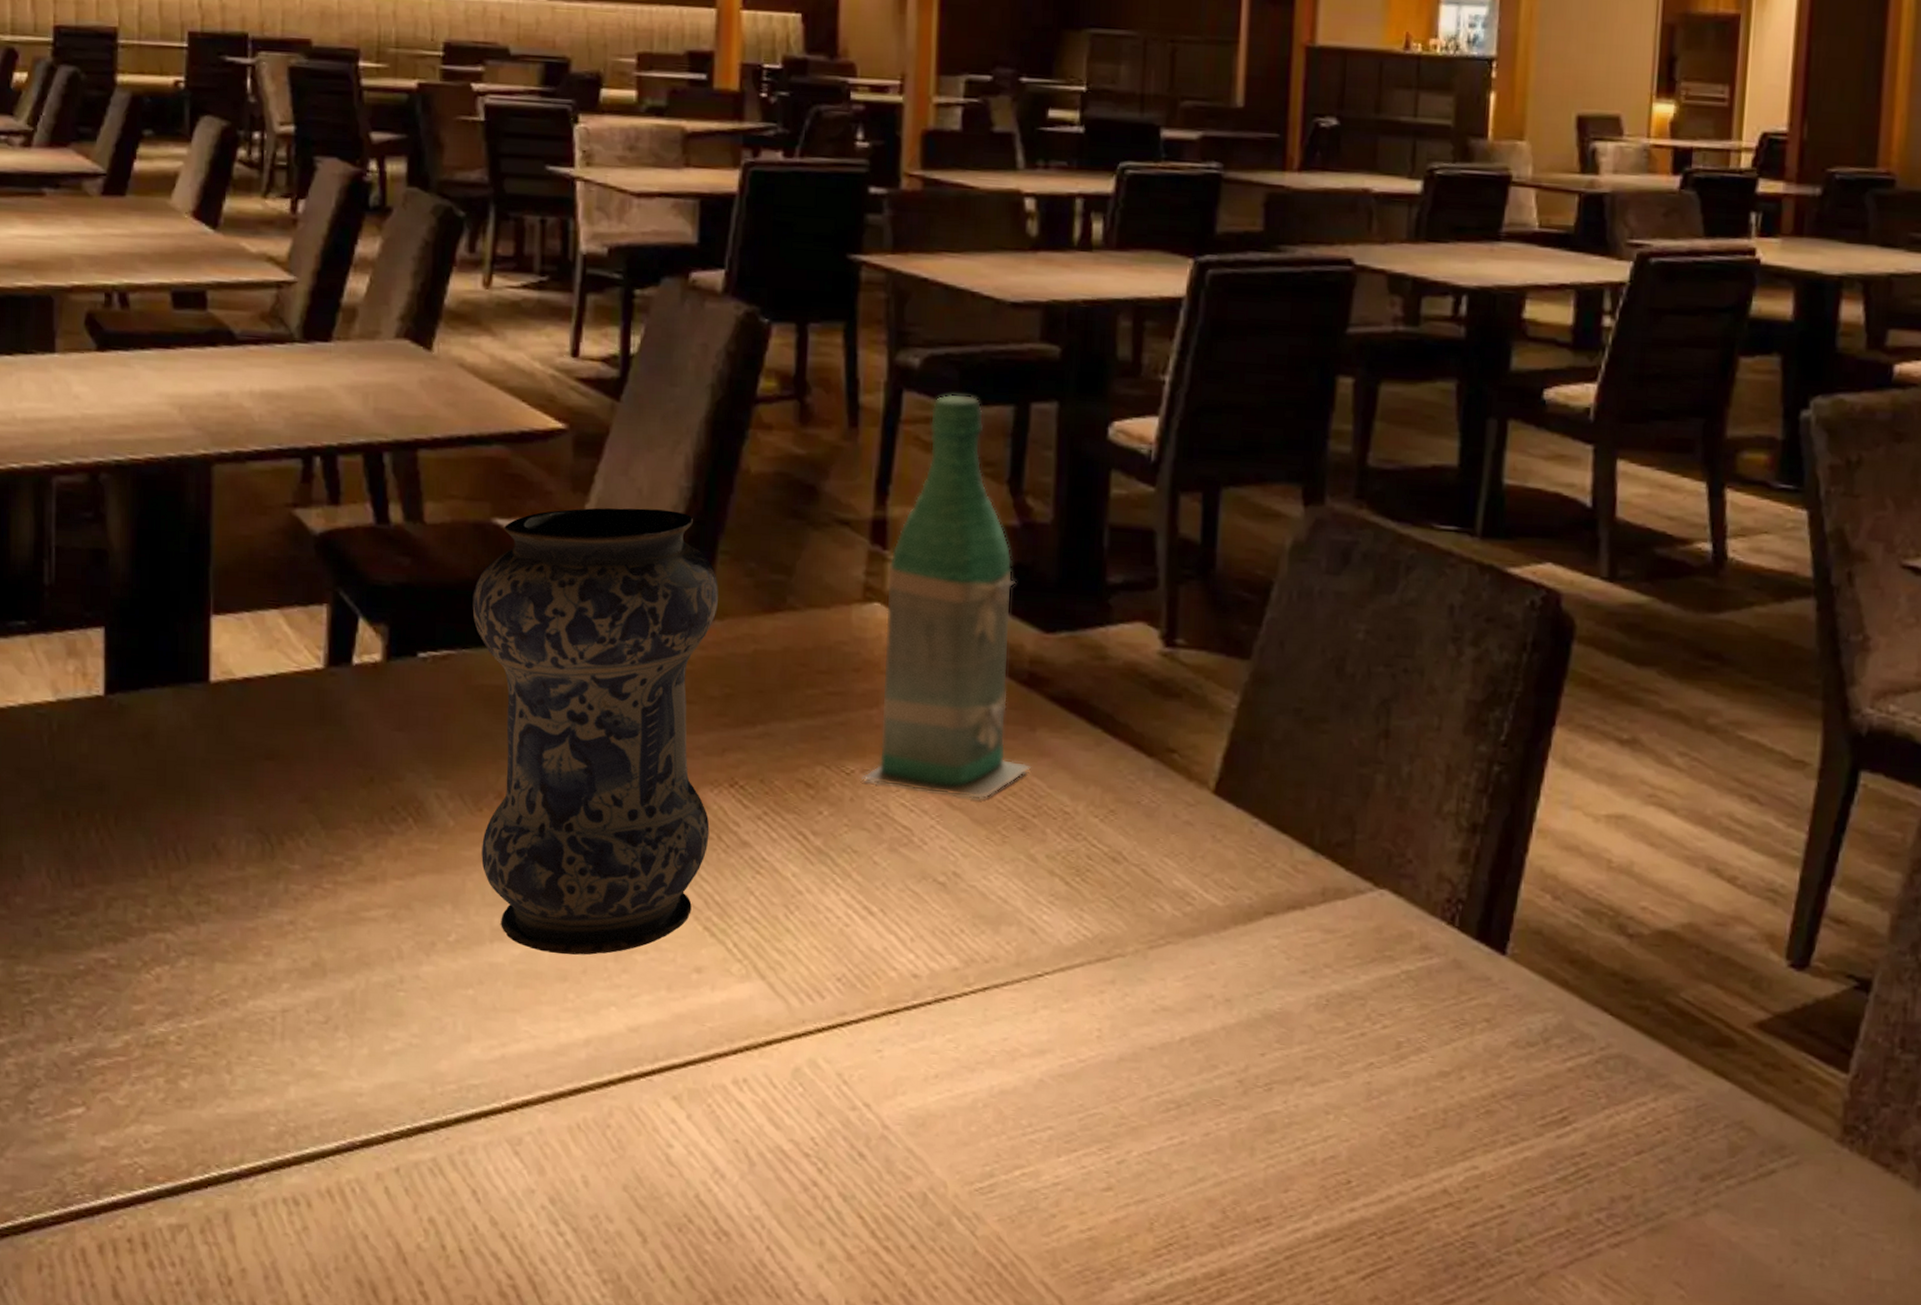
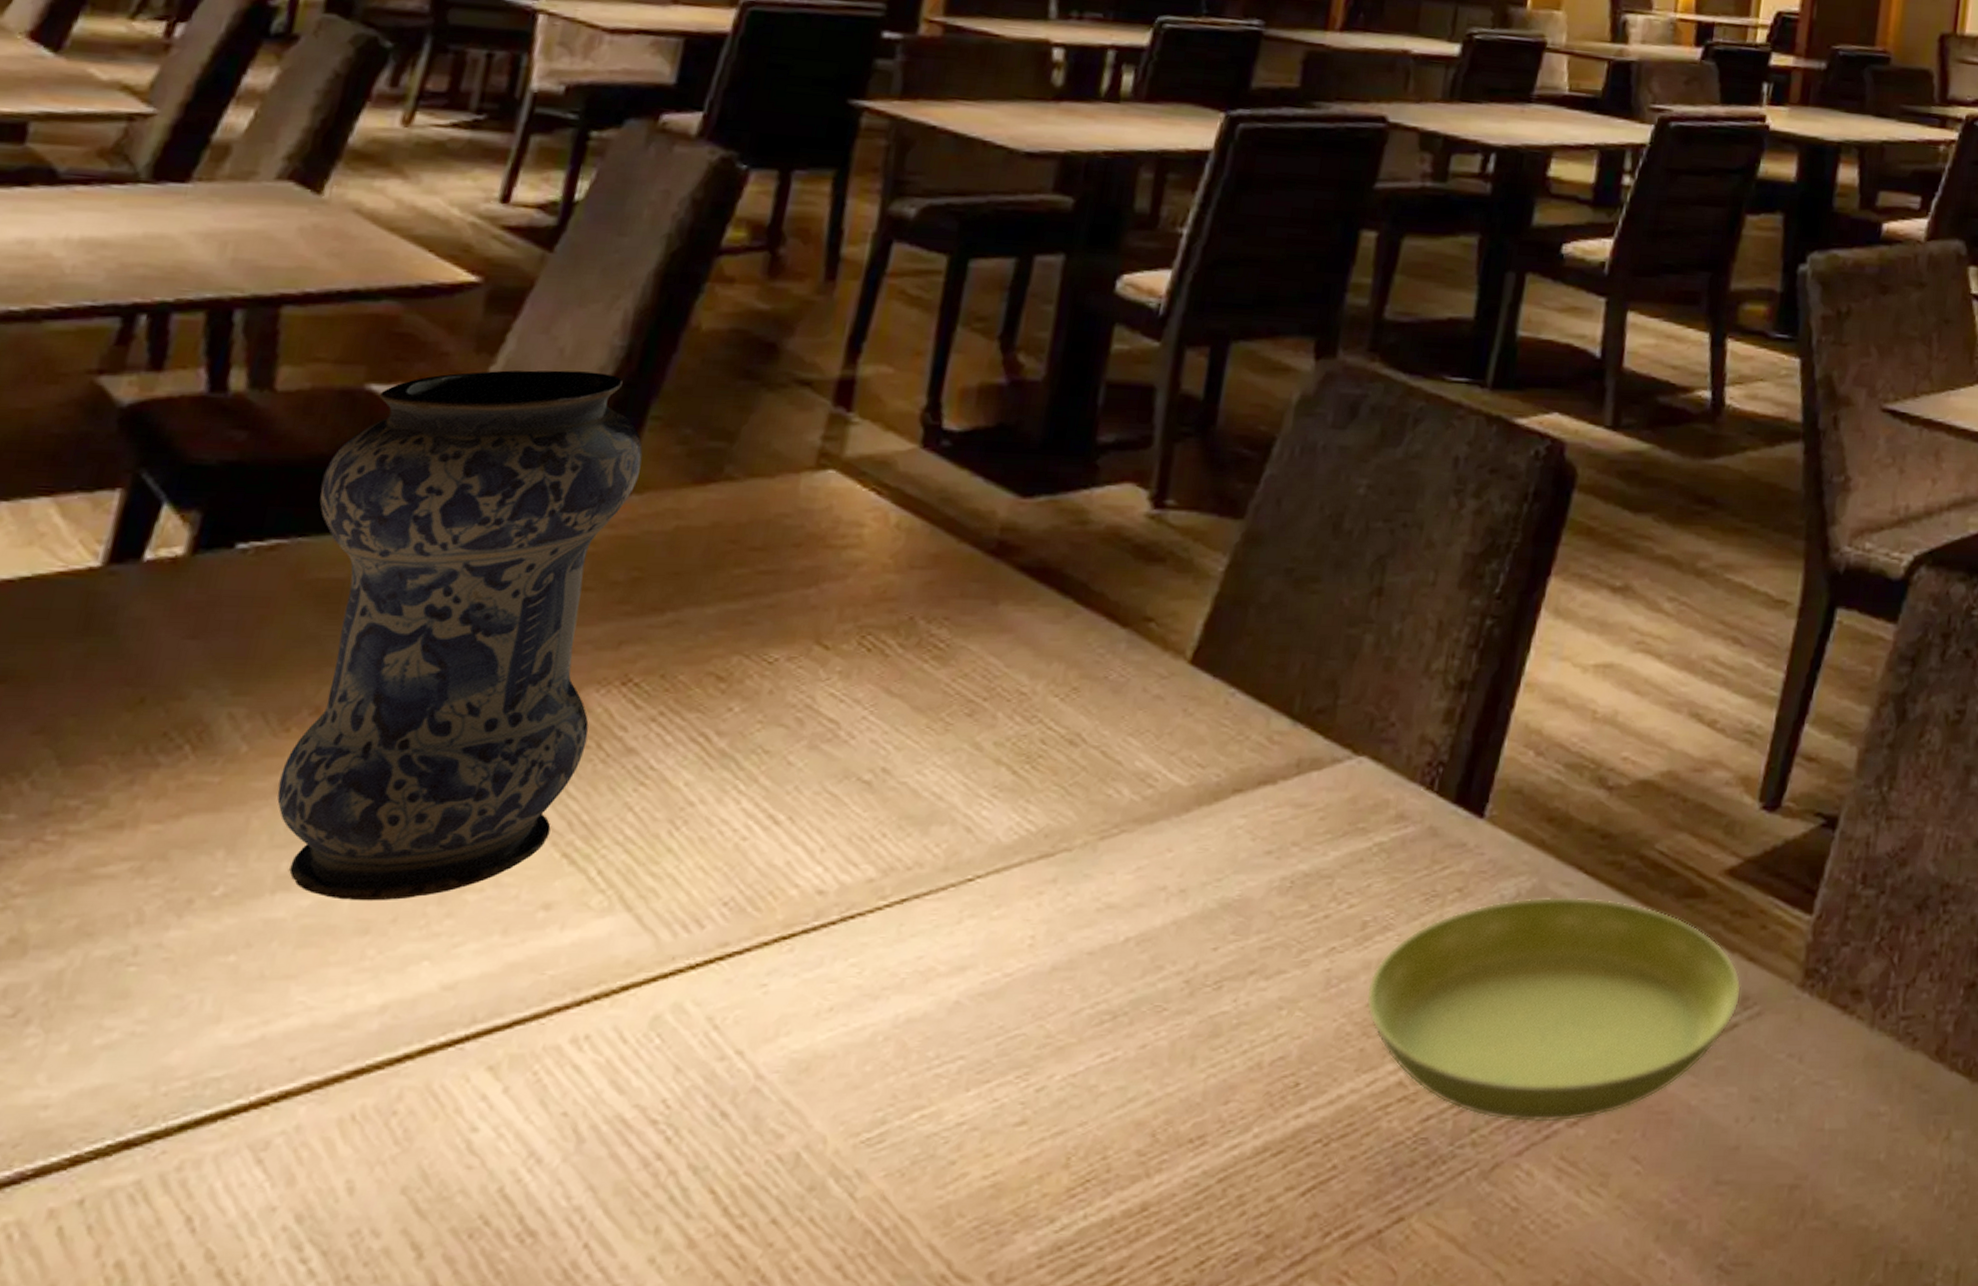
bottle: present [862,393,1032,799] -> none [786,245,995,683]
saucer: none [1406,1033,1778,1243] -> present [1366,897,1742,1123]

